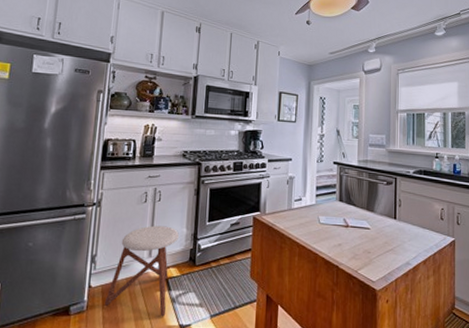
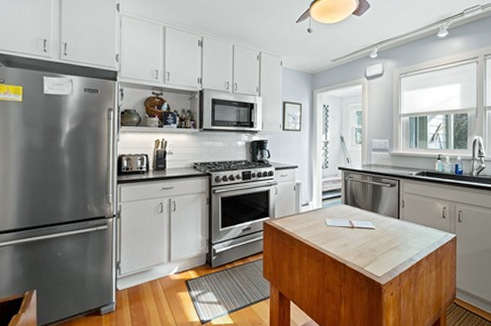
stool: present [105,225,179,317] -> none [132,233,195,314]

